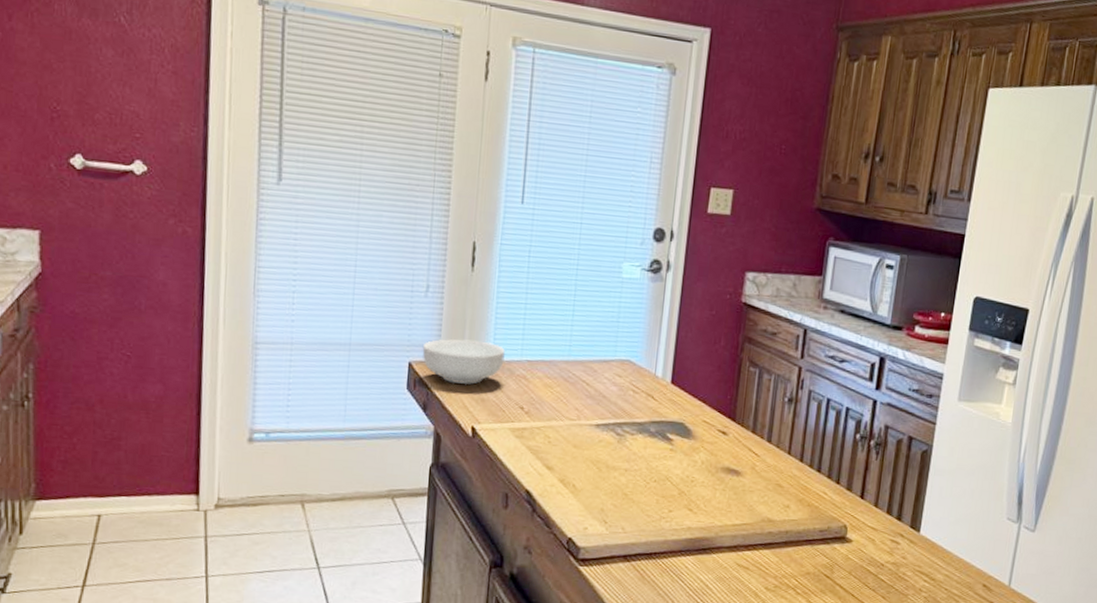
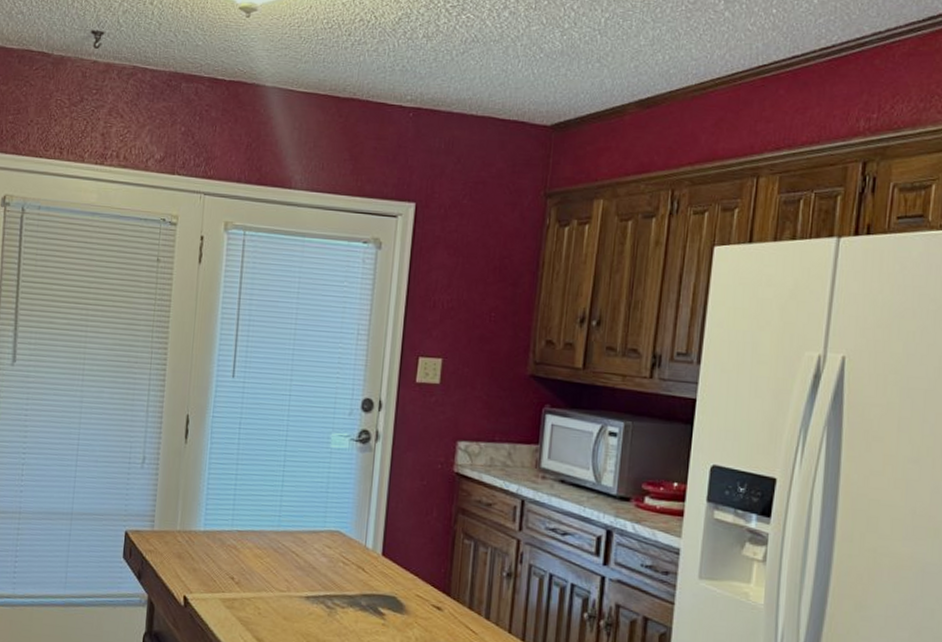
cereal bowl: present [422,339,506,384] -> none [137,509,217,554]

